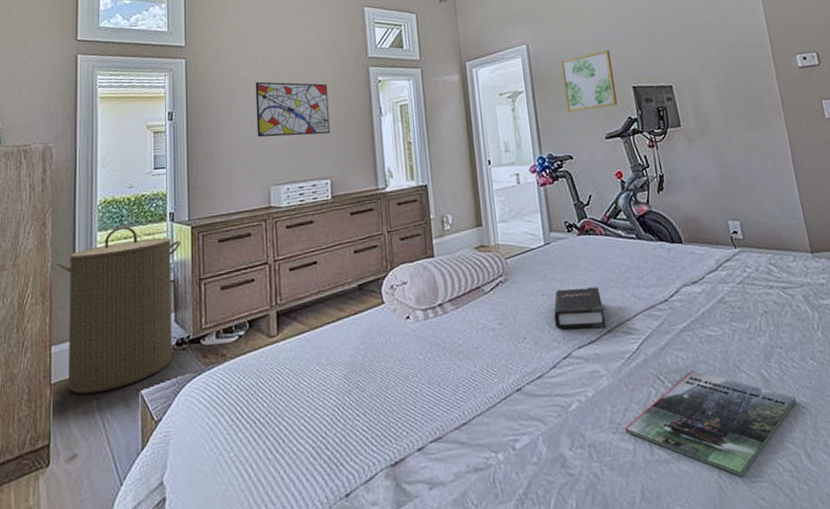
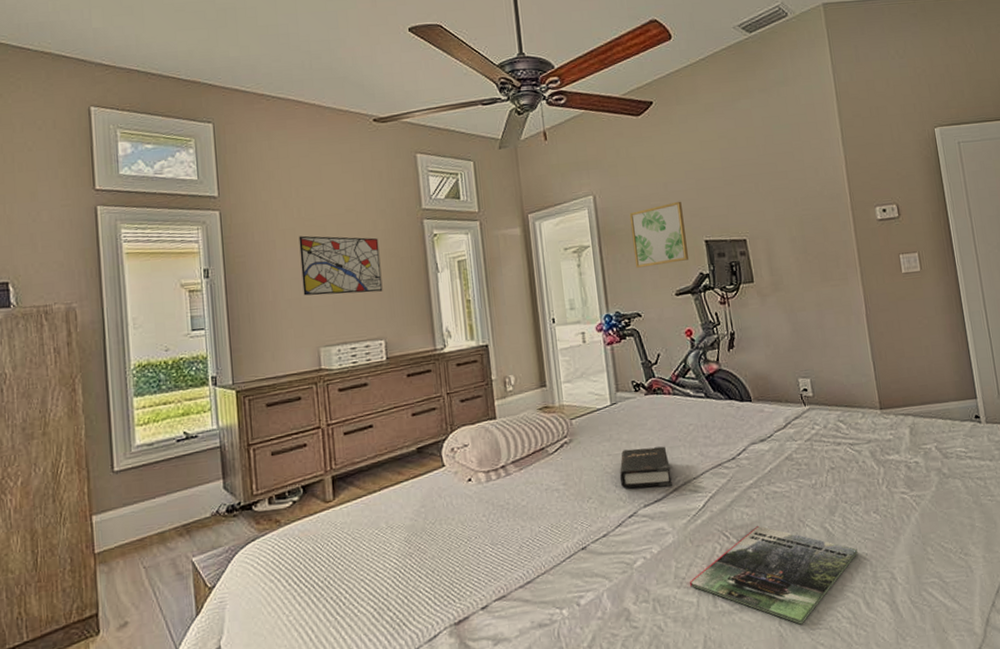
laundry hamper: present [56,226,180,394] -> none [90,391,225,563]

